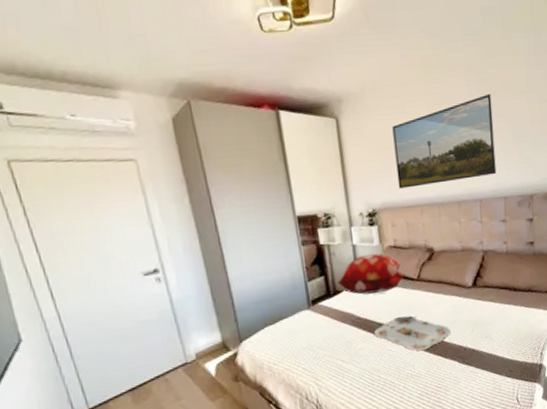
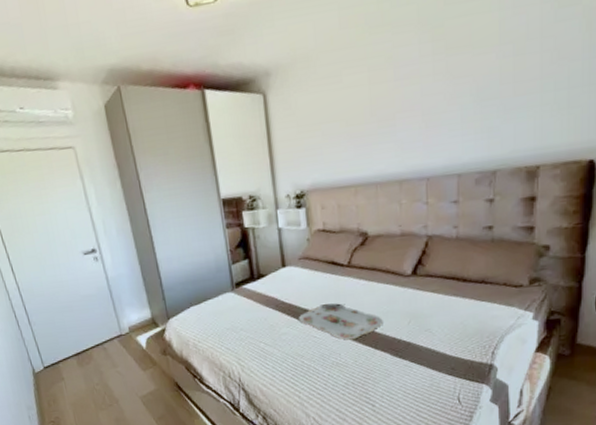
decorative pillow: present [338,253,404,295] -> none [262,237,333,279]
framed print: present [392,93,497,189] -> none [325,50,451,168]

